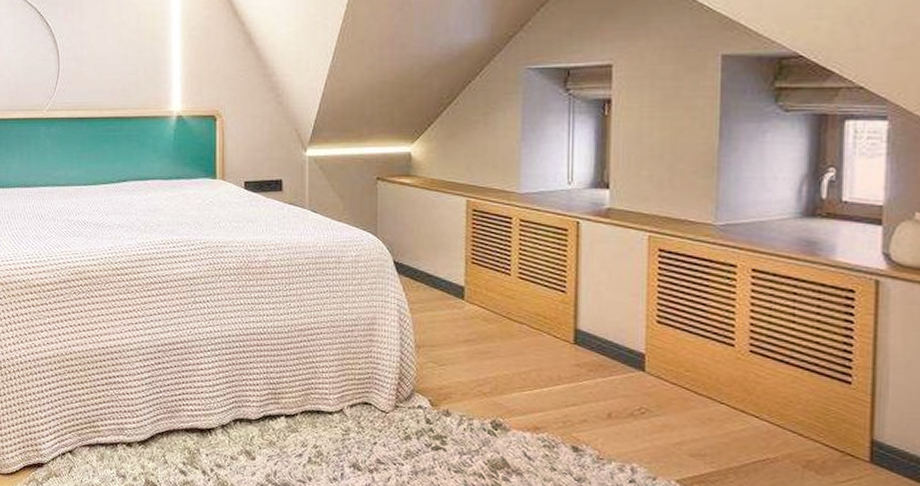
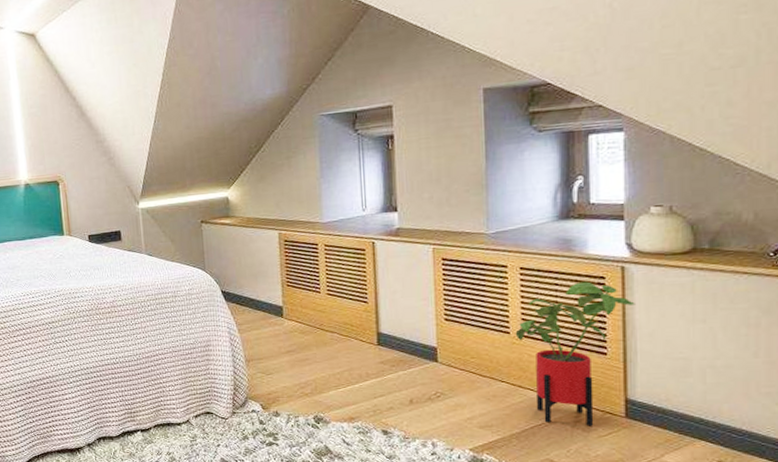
house plant: none [741,293,890,469] -> present [515,281,635,426]

